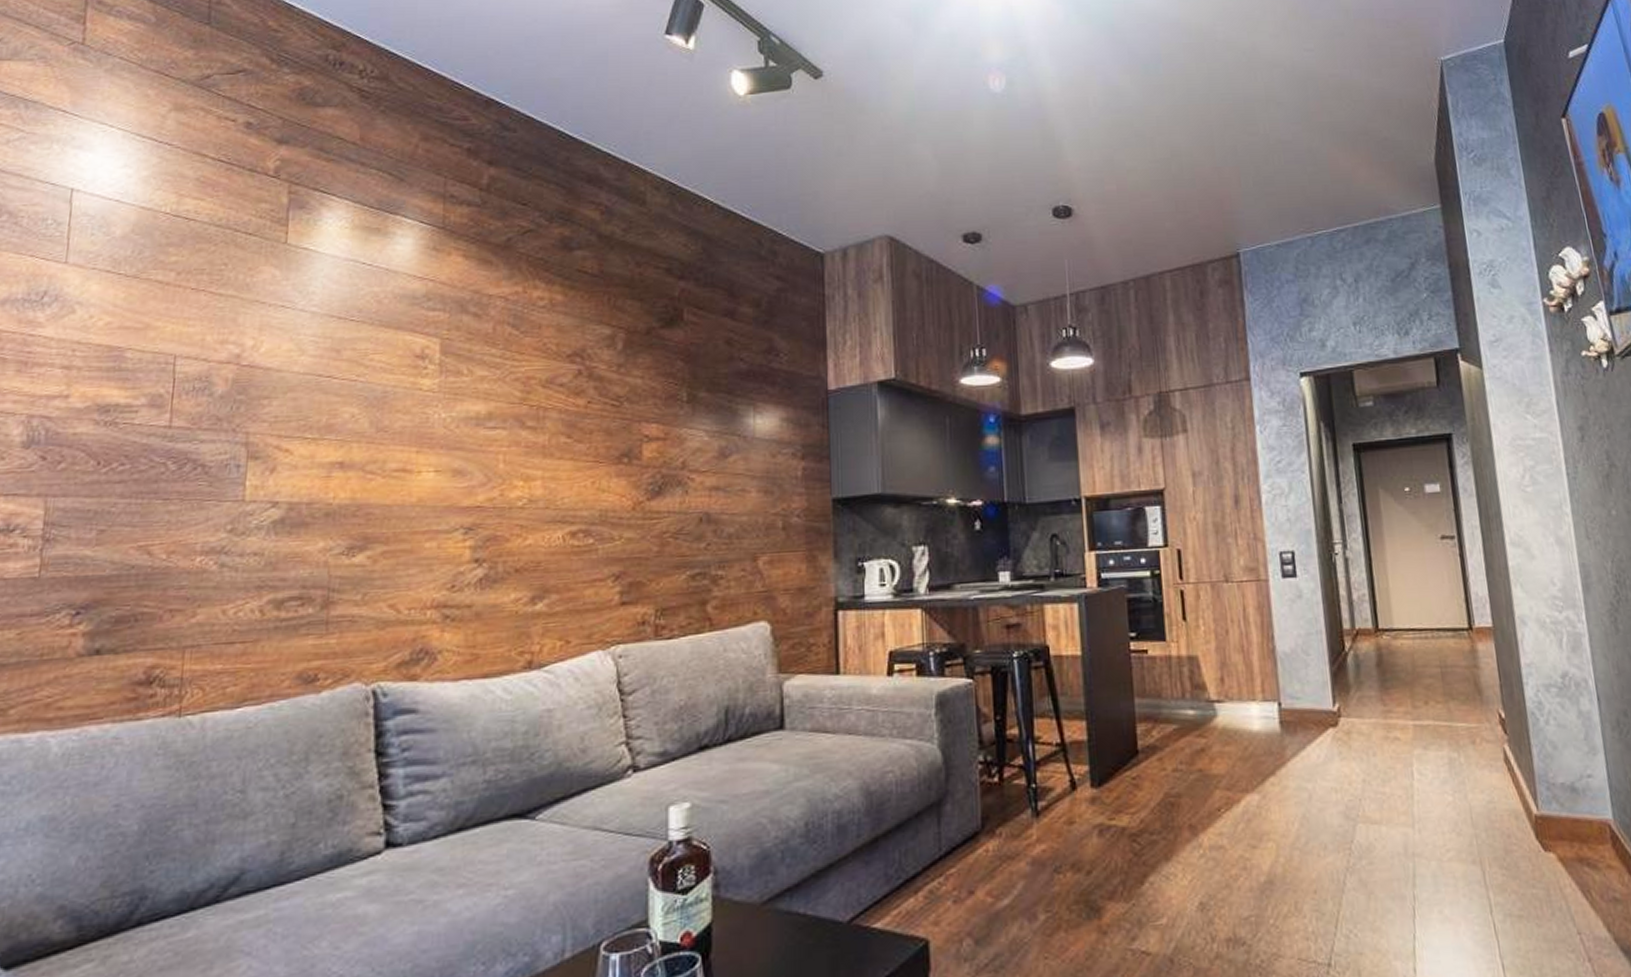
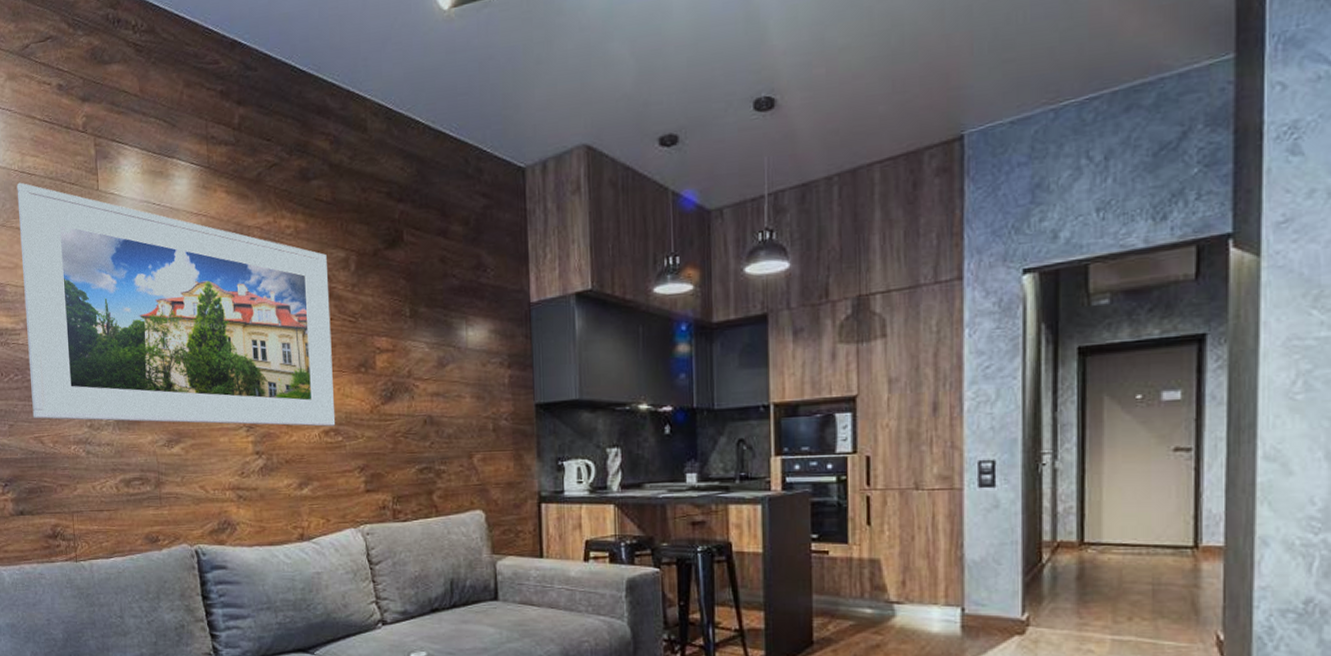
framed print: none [140,227,588,527] -> present [16,182,336,427]

